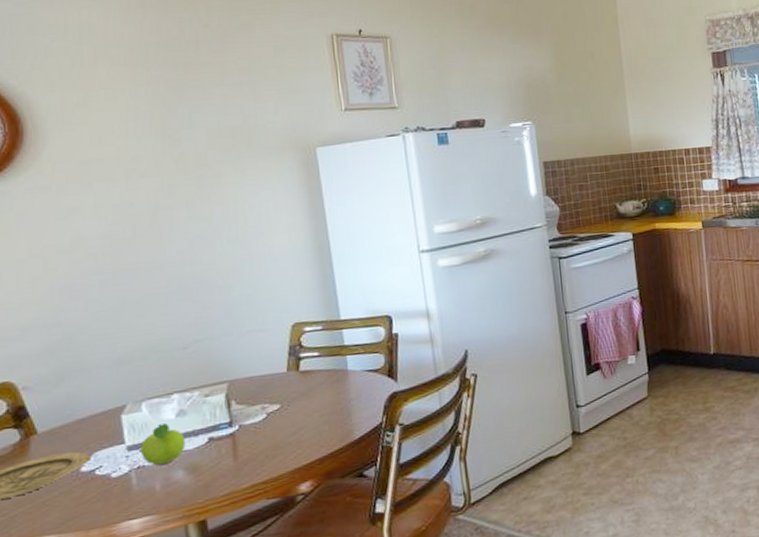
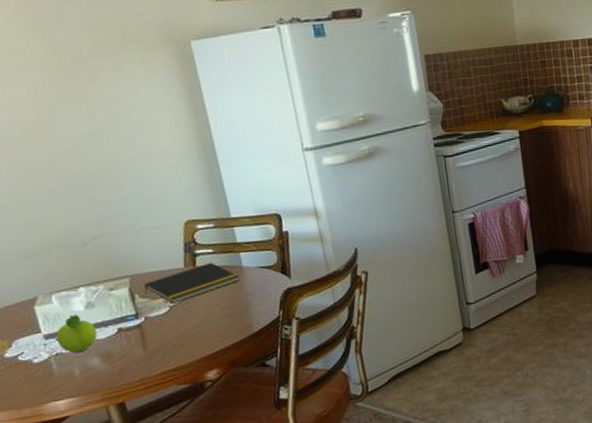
notepad: none [242,365,345,410] -> present [144,262,240,304]

